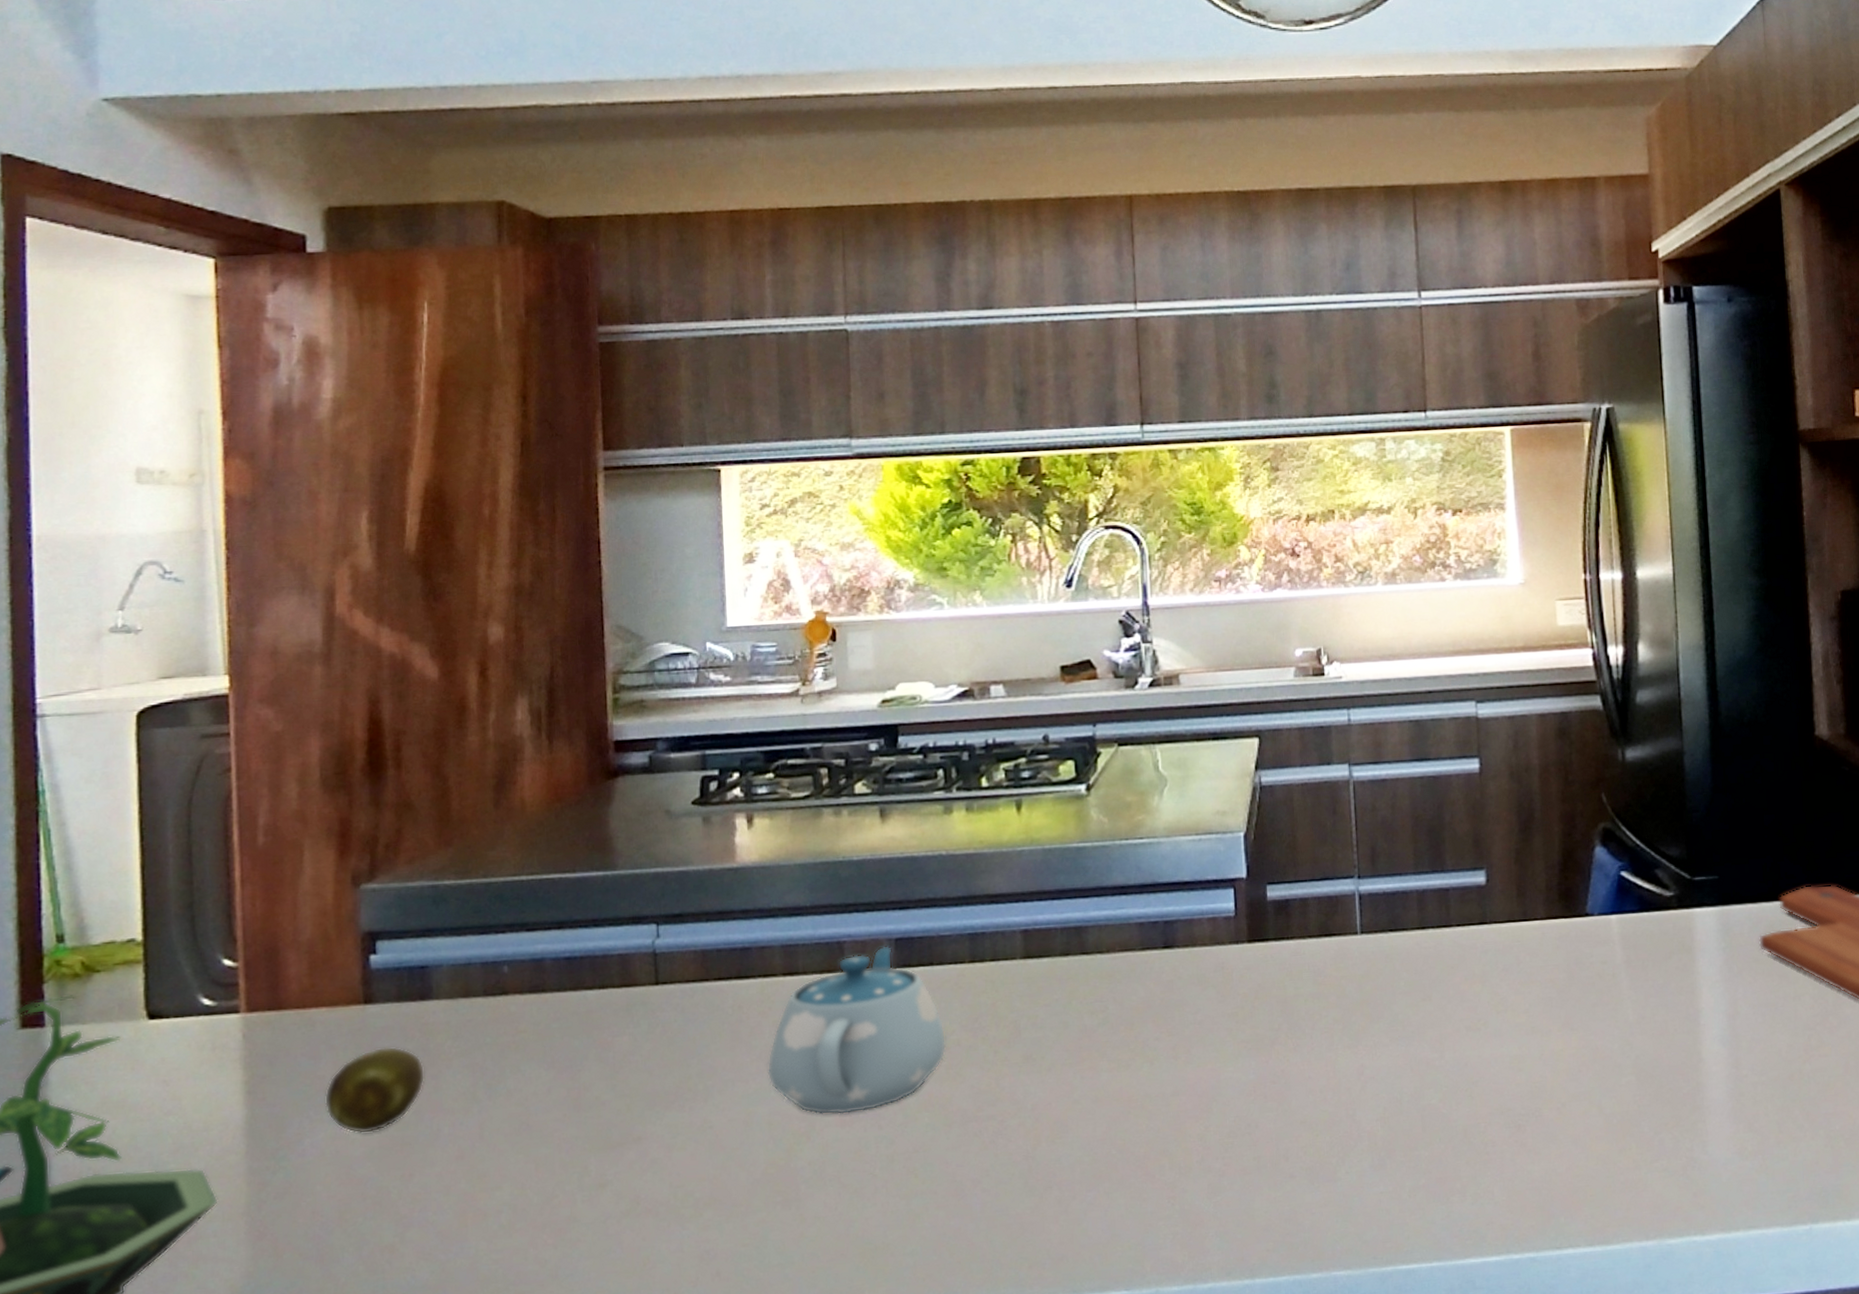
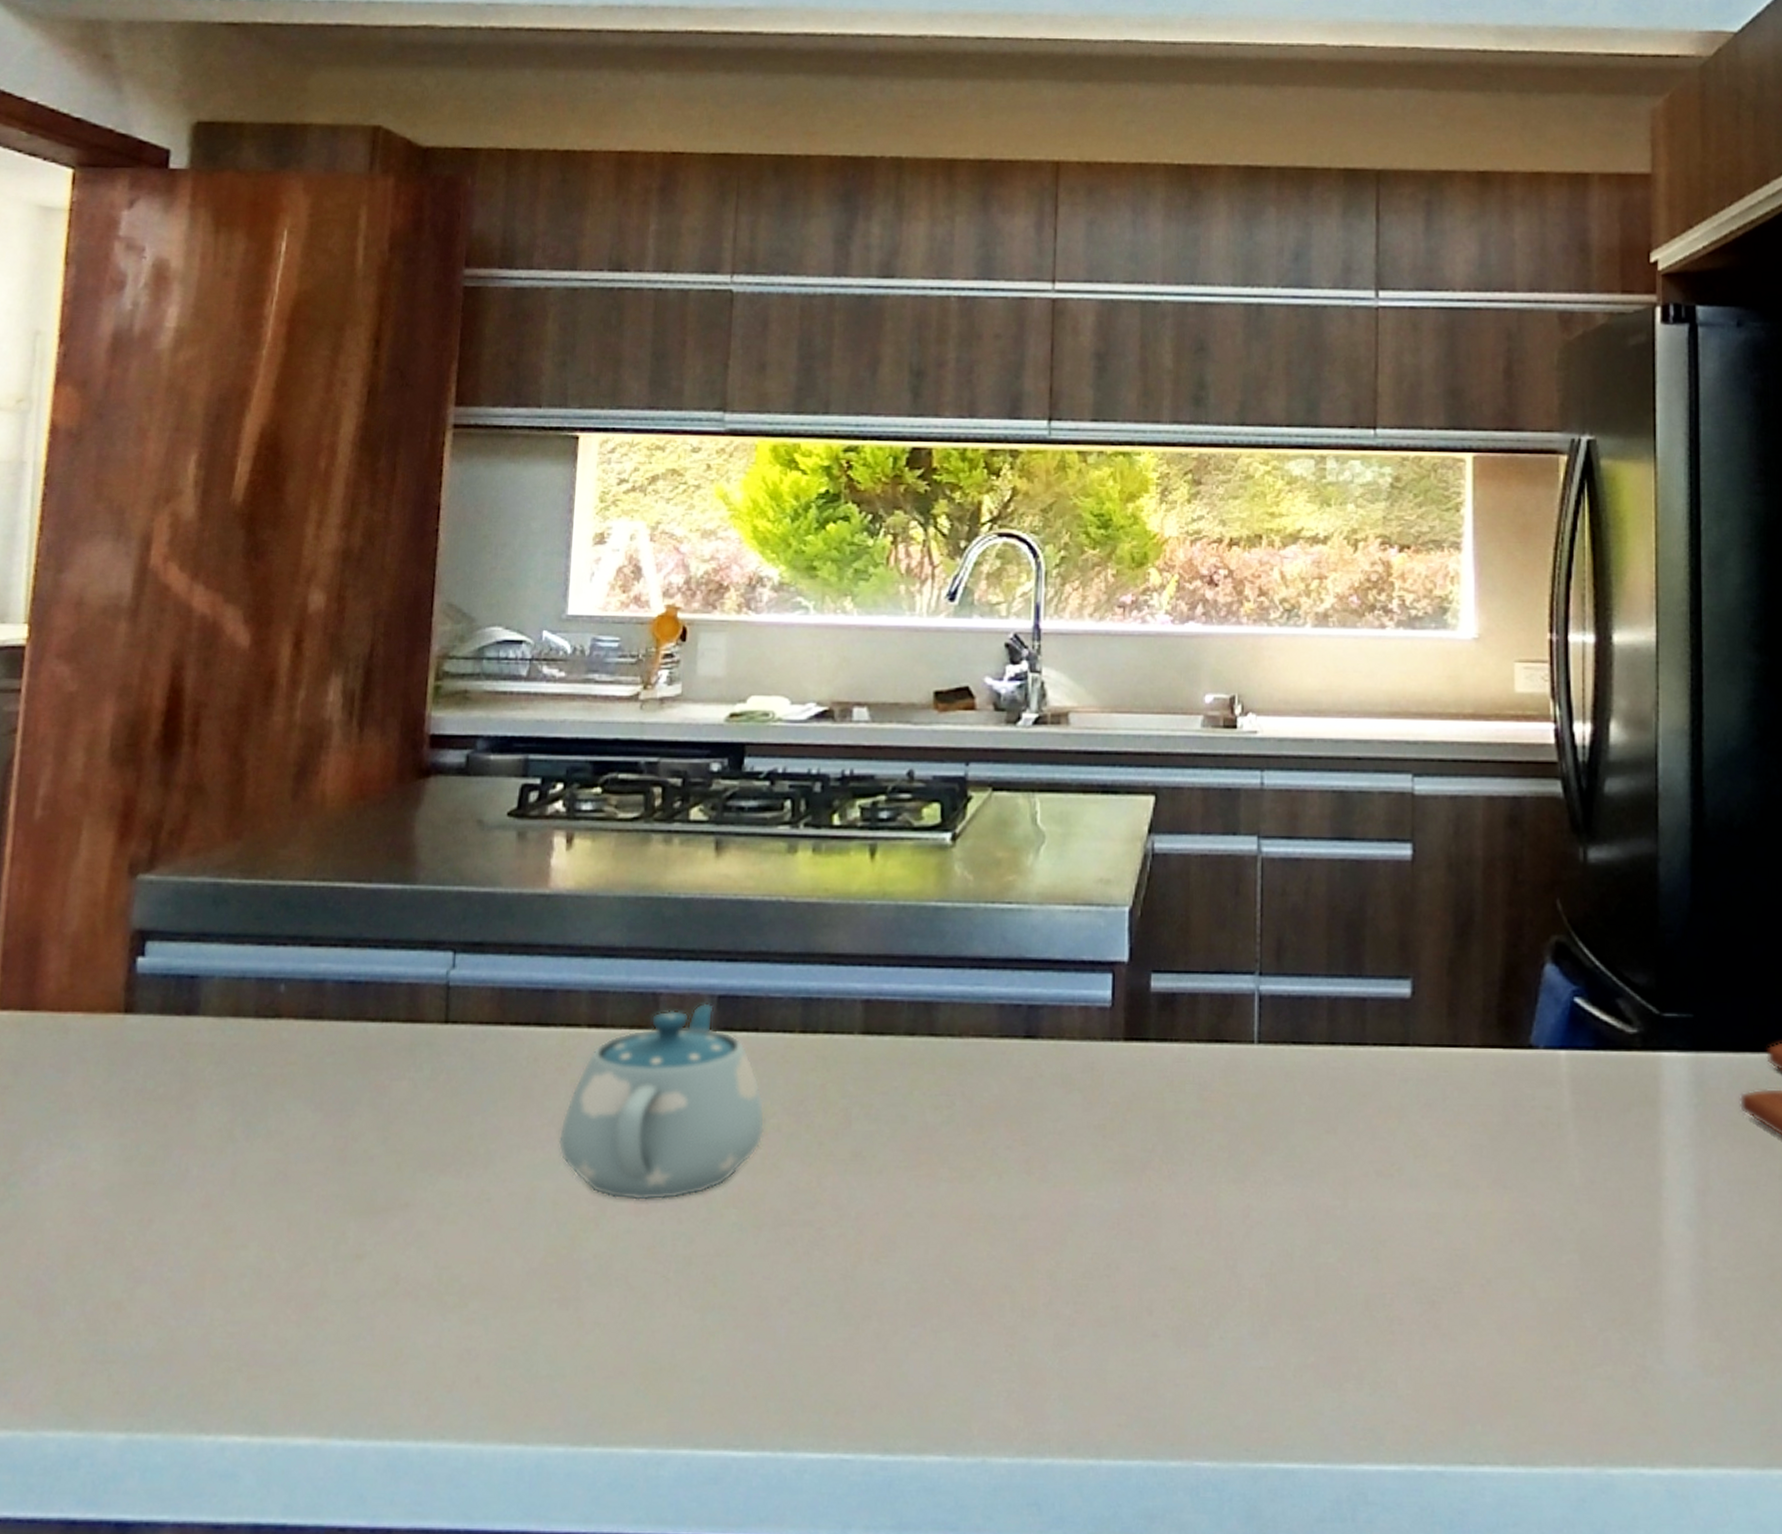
fruit: present [325,1046,425,1134] -> none [67,1065,181,1166]

